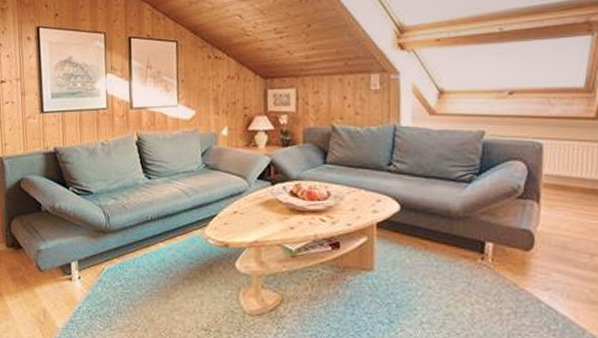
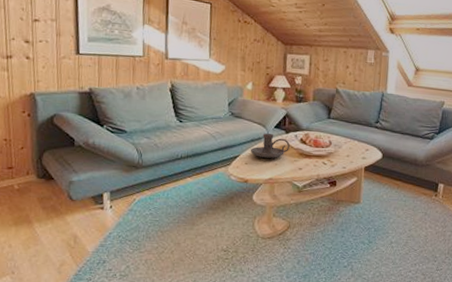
candle holder: none [229,187,277,216] -> present [250,133,290,158]

